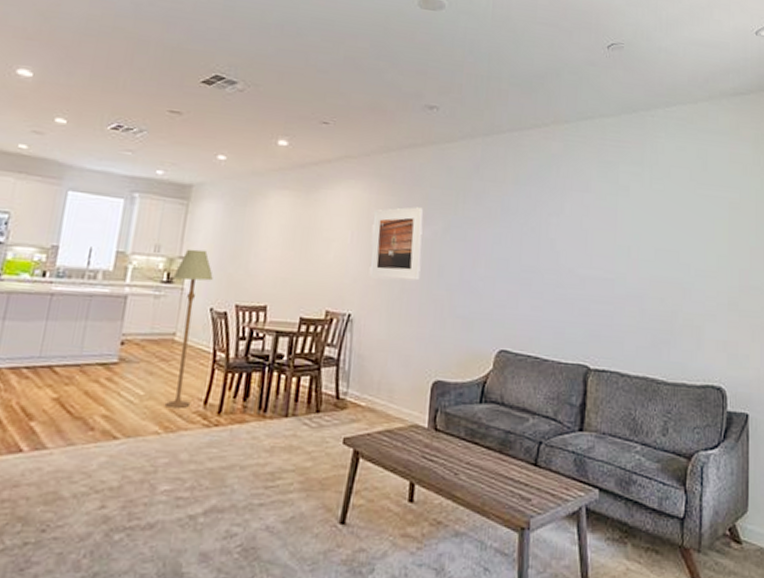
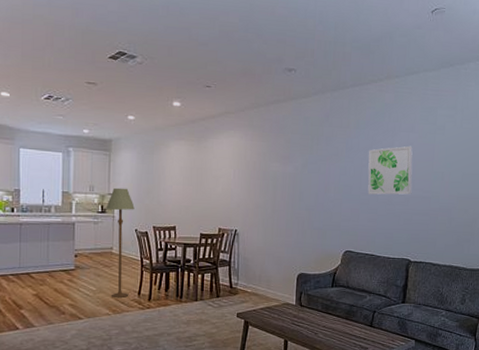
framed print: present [368,207,424,281] -> none [248,149,287,205]
wall art: none [530,209,590,275] -> present [368,145,413,195]

